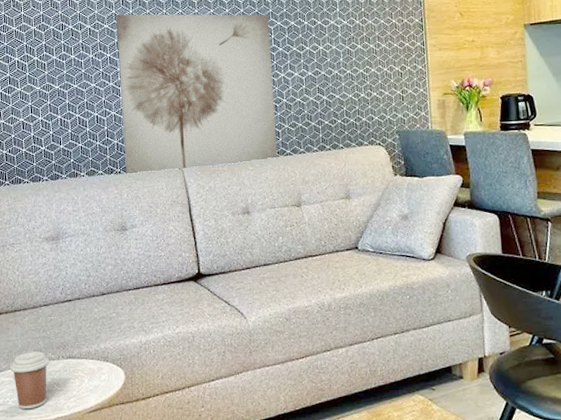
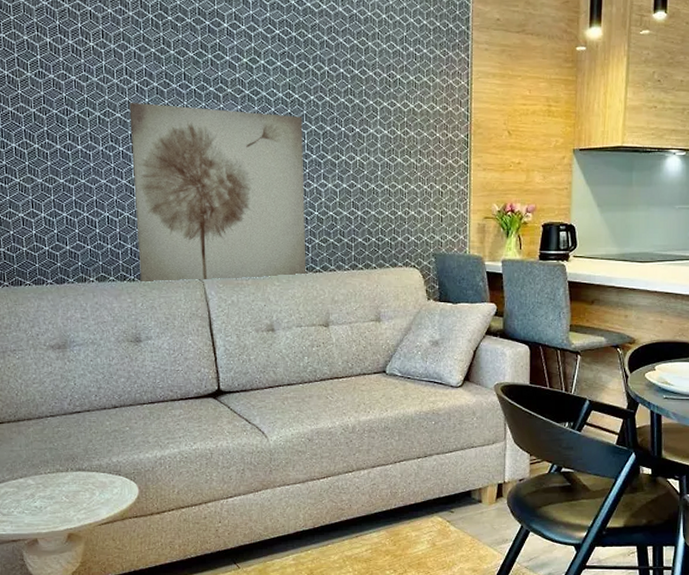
coffee cup: present [10,351,49,410] -> none [14,463,57,520]

